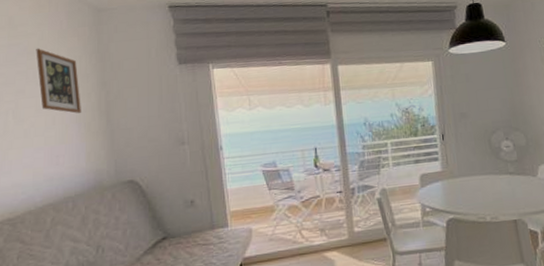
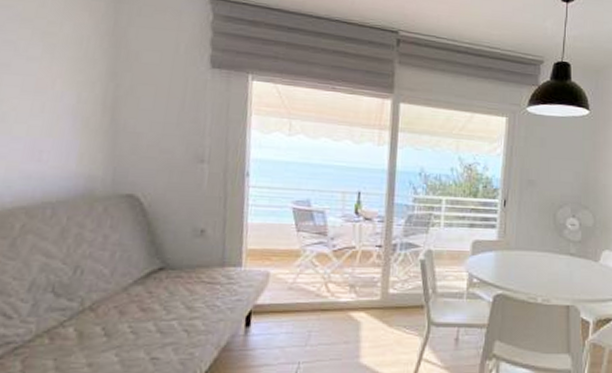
picture frame: present [36,48,81,114] -> none [29,16,84,104]

